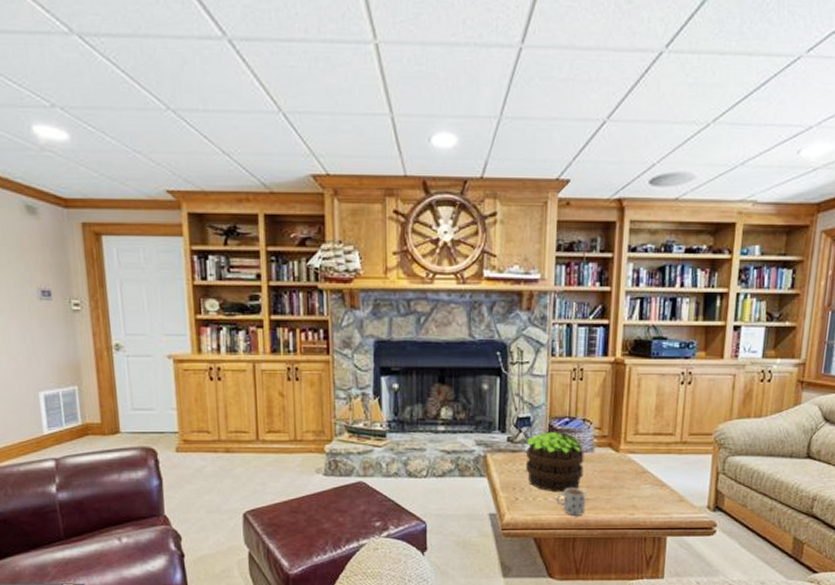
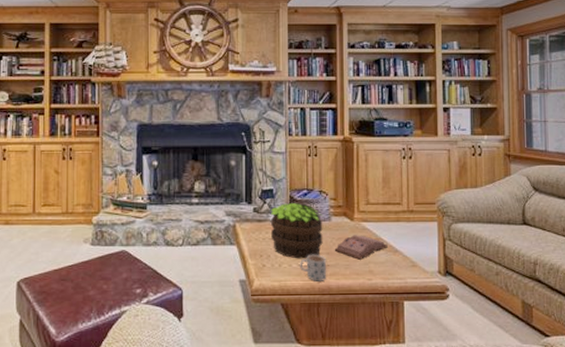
hardback book: none [595,467,655,494] -> present [334,235,388,260]

